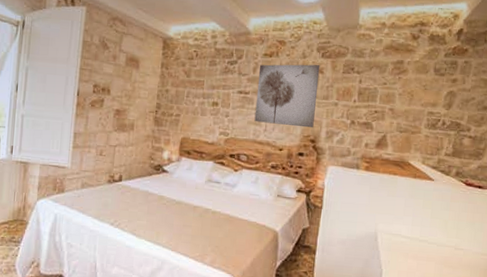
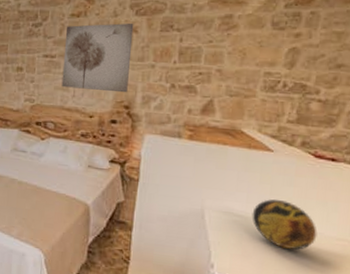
decorative orb: none [416,221,467,265] -> present [252,199,318,250]

